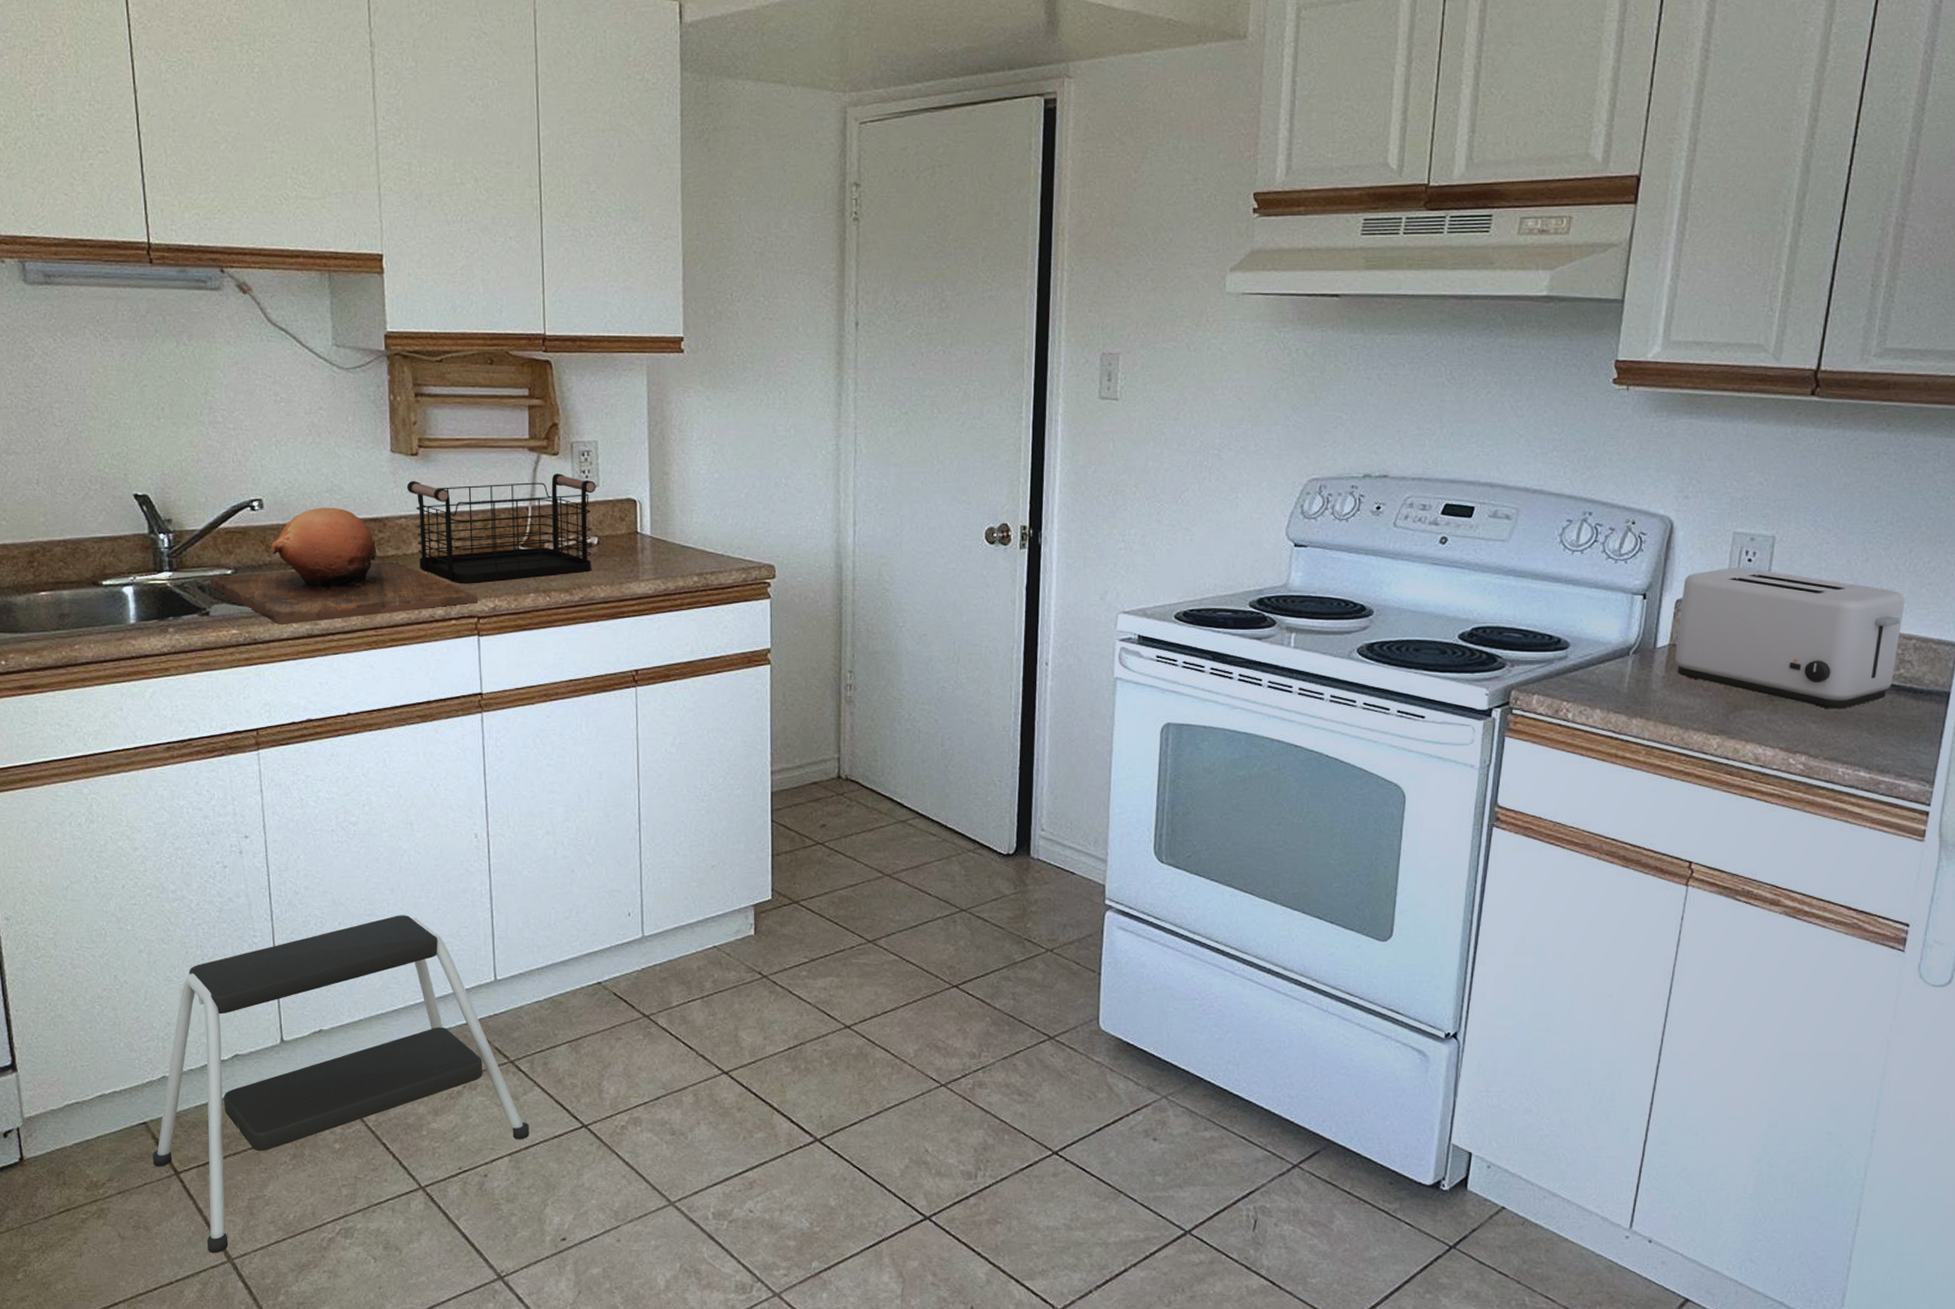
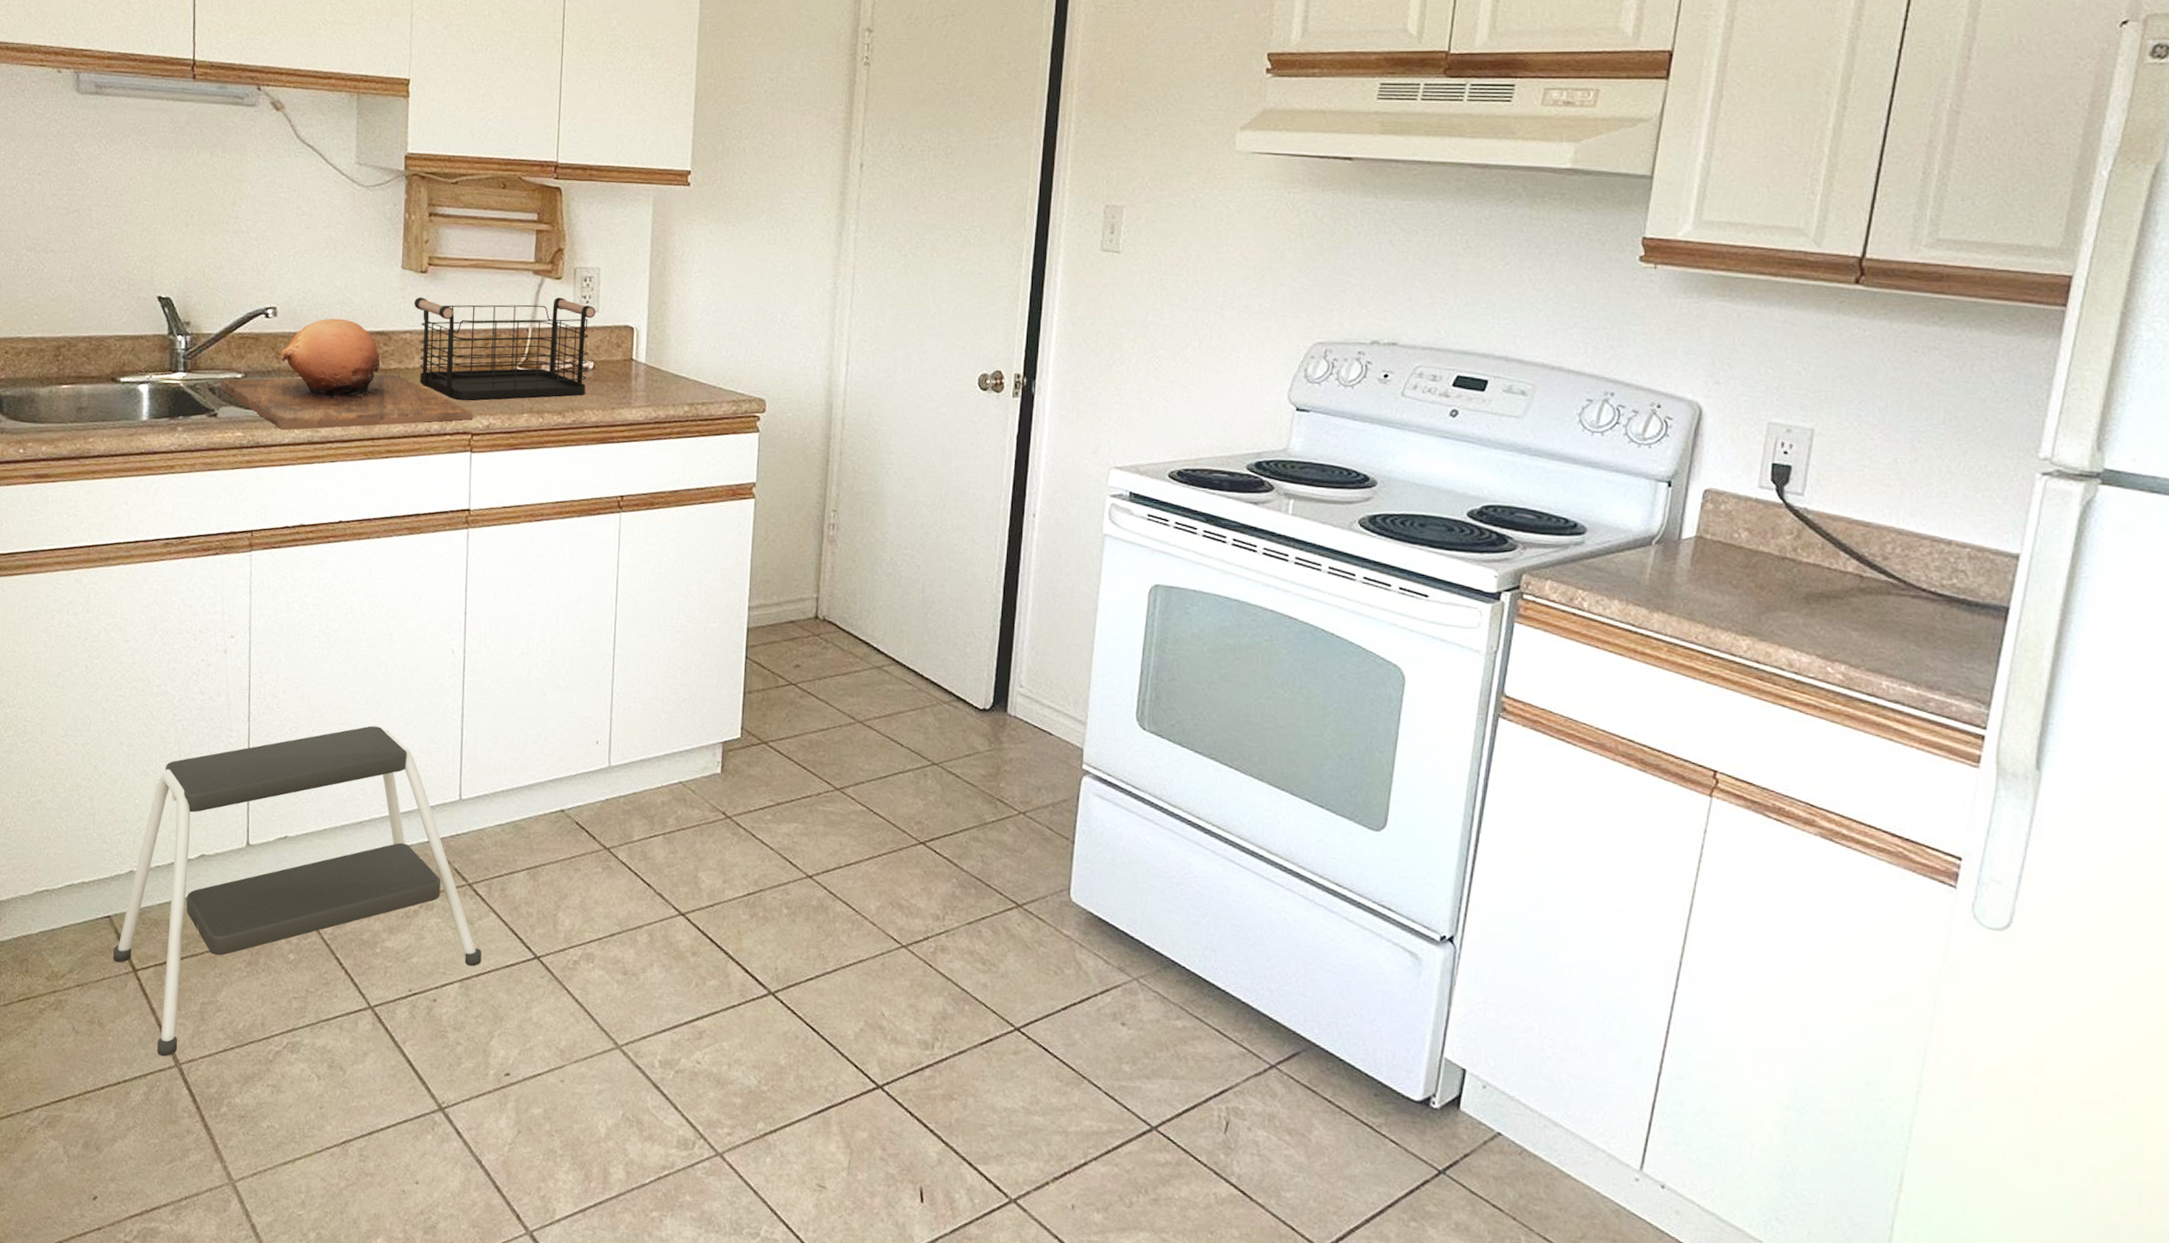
toaster: present [1675,567,1906,709] -> none [1701,459,1959,618]

